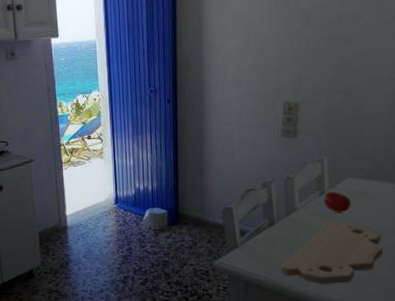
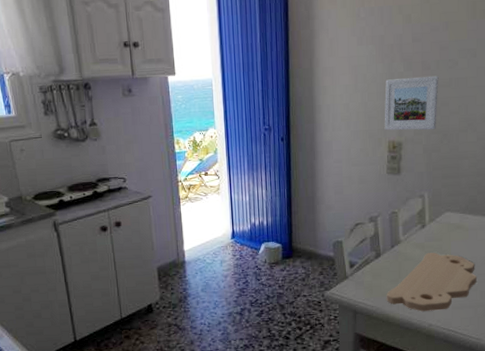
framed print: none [279,31,340,91] -> present [384,75,439,131]
fruit: present [323,191,351,213] -> none [424,224,449,245]

